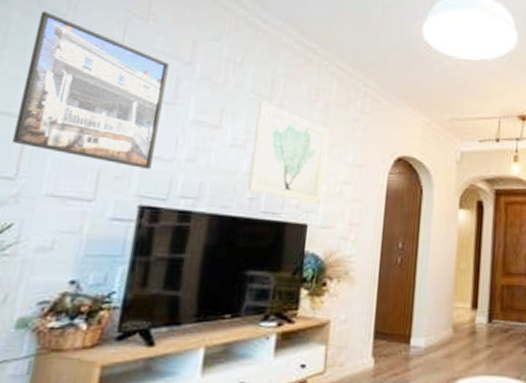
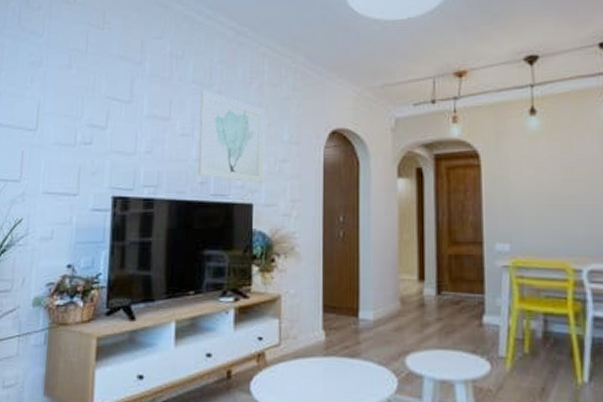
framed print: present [11,10,169,169] -> none [14,34,124,163]

